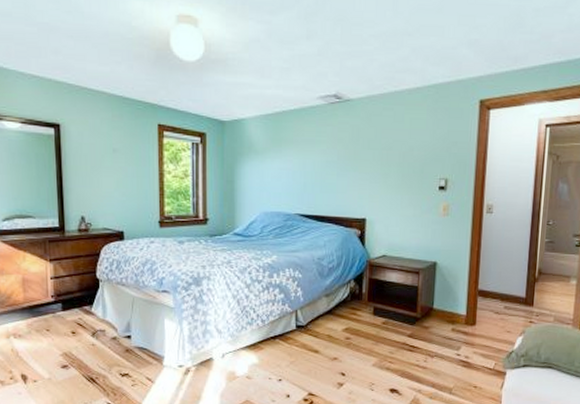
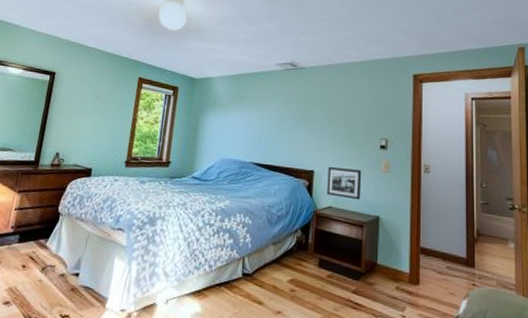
picture frame: none [380,214,419,246] -> present [326,167,362,200]

